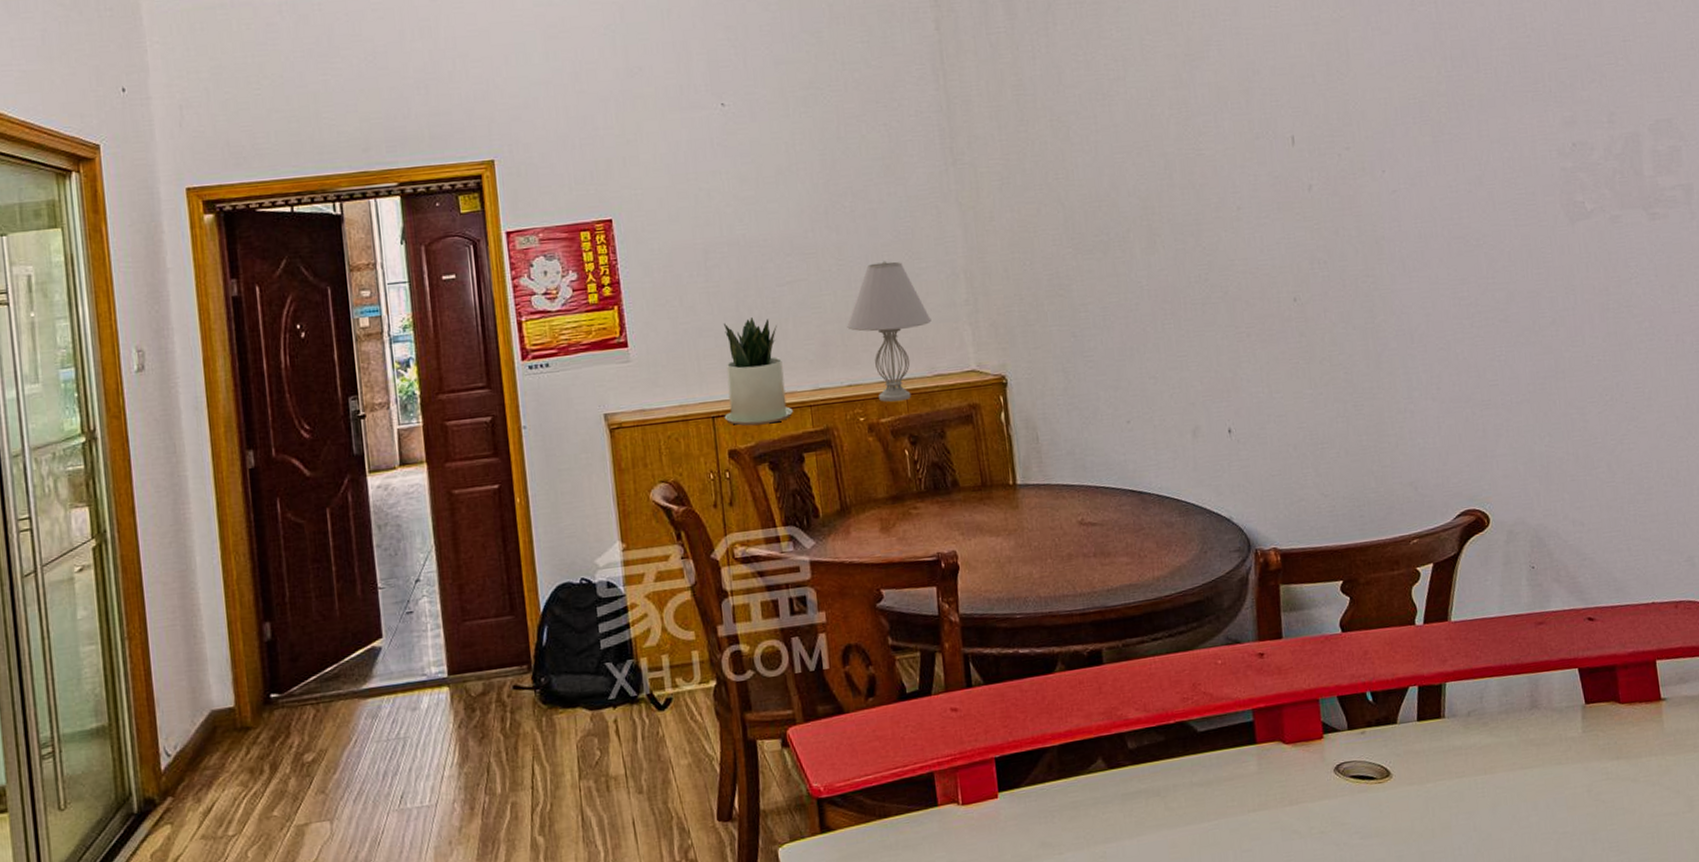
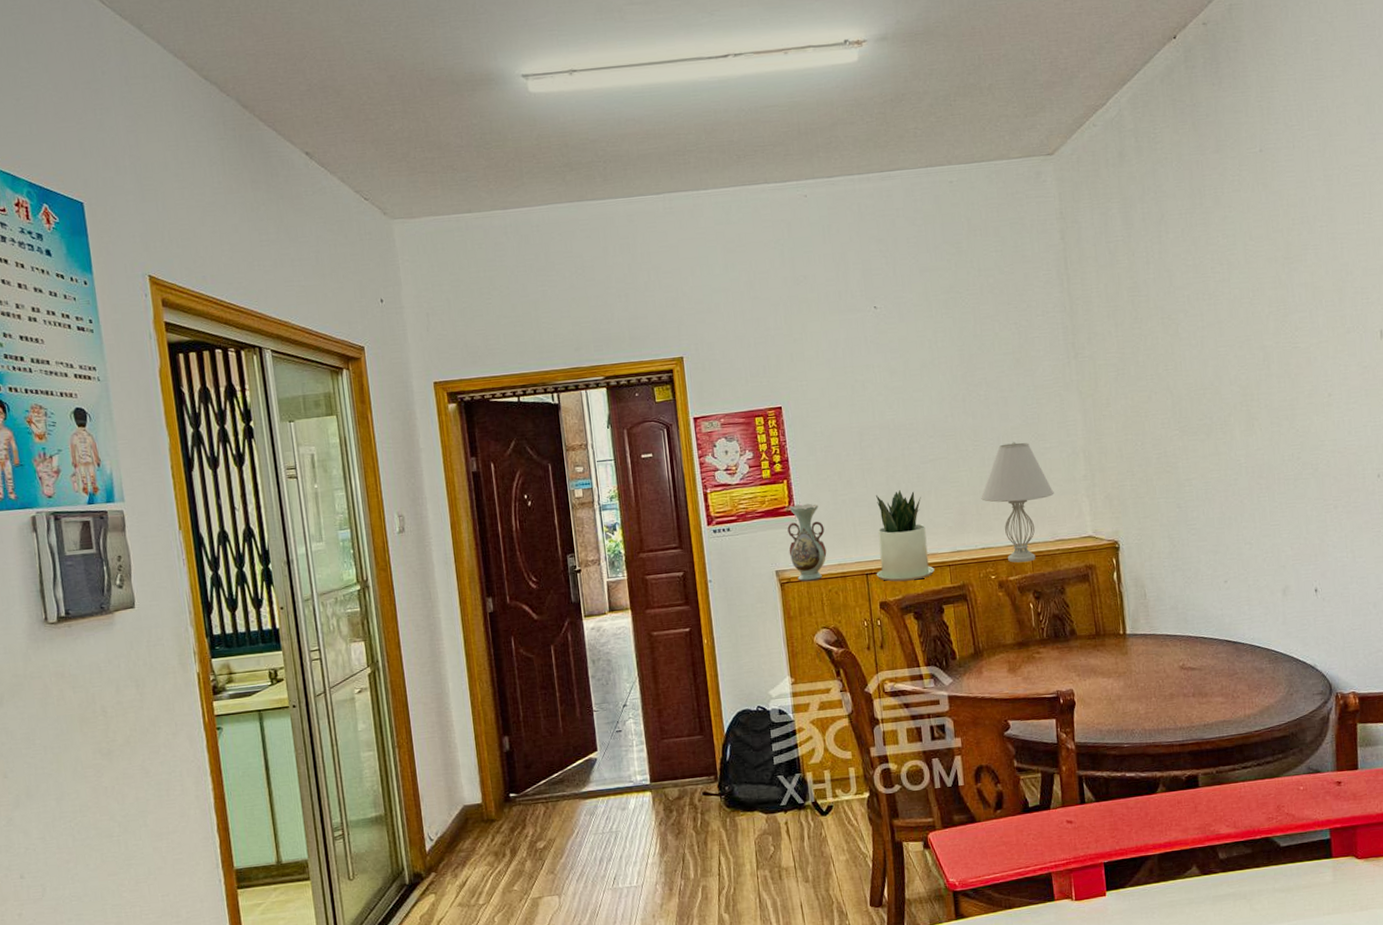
decorative vase: none [618,333,666,428] -> present [787,503,827,582]

